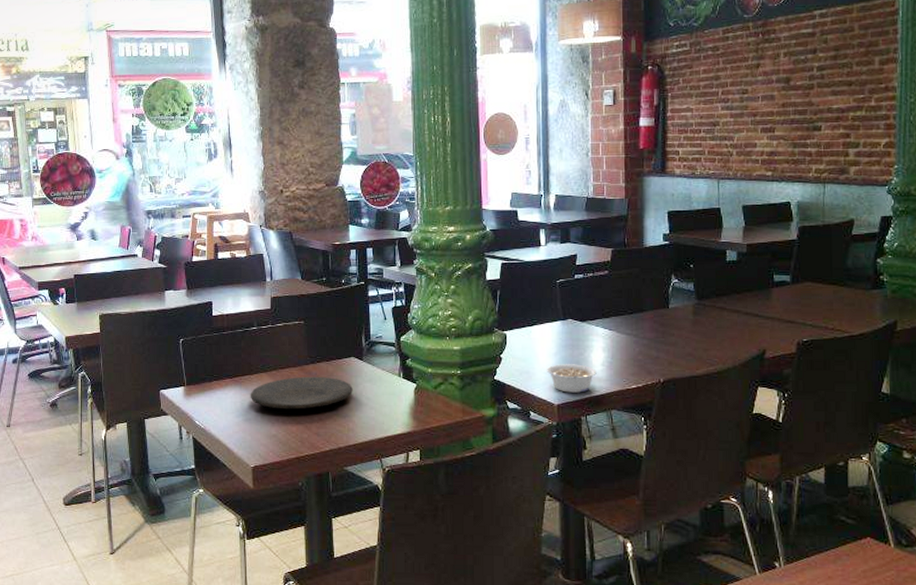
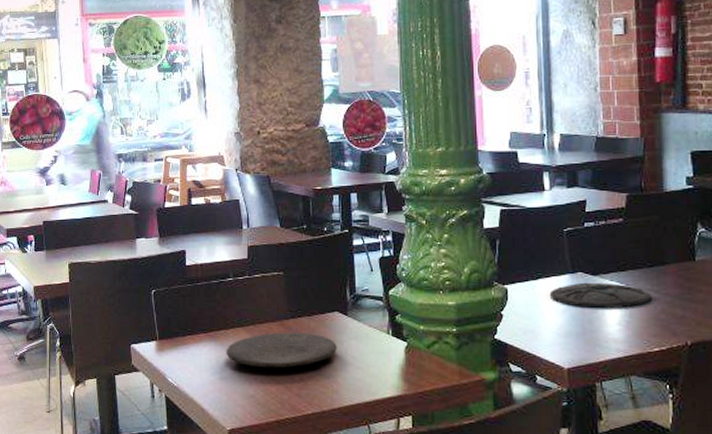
plate: none [543,328,631,352] -> present [549,282,651,309]
legume: present [547,364,597,393] -> none [555,322,612,356]

